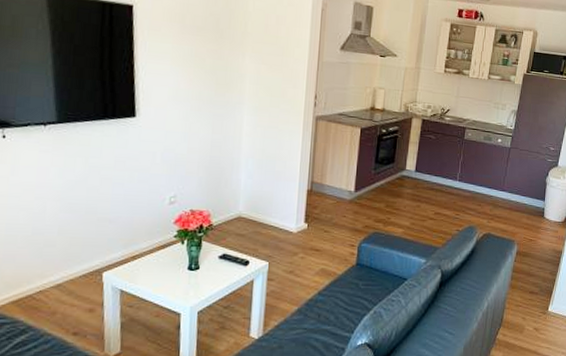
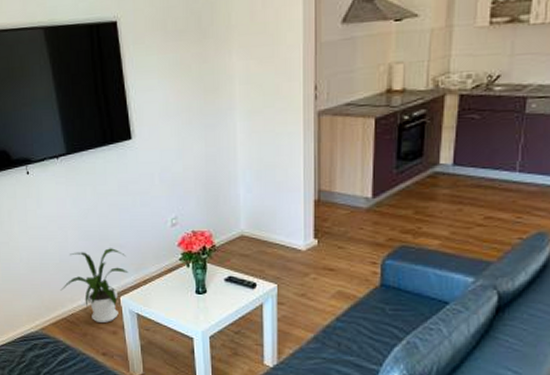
house plant: none [28,222,116,300] -> present [60,248,129,323]

